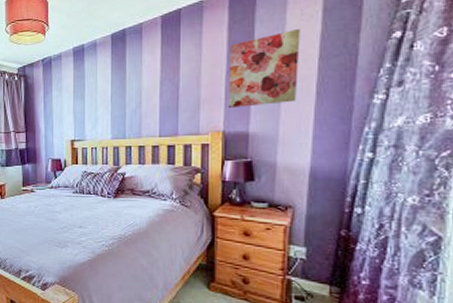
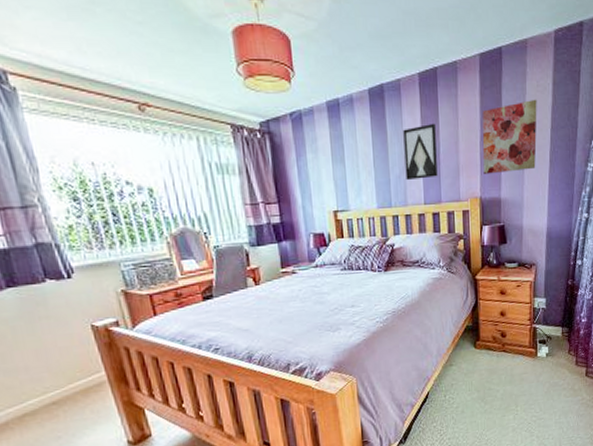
wall art: none [142,60,176,114] -> present [403,123,438,181]

